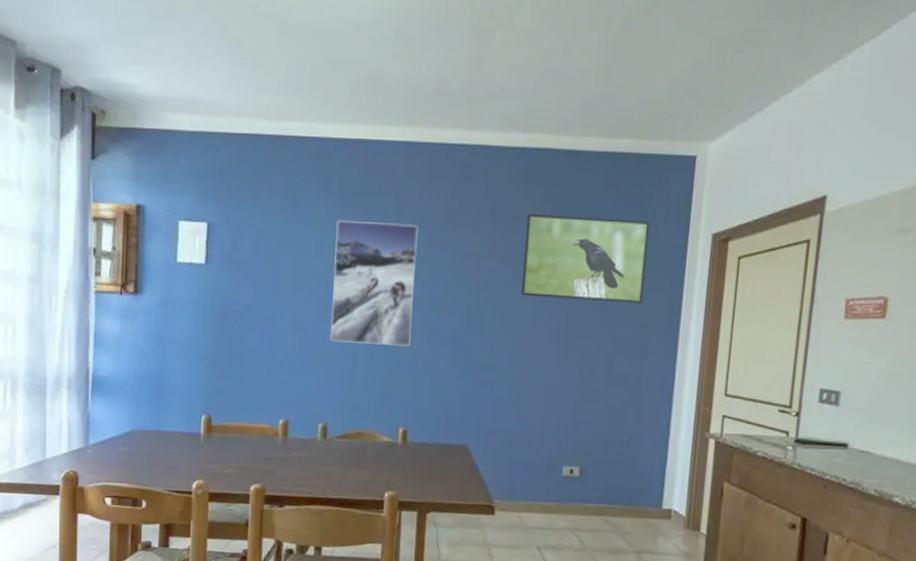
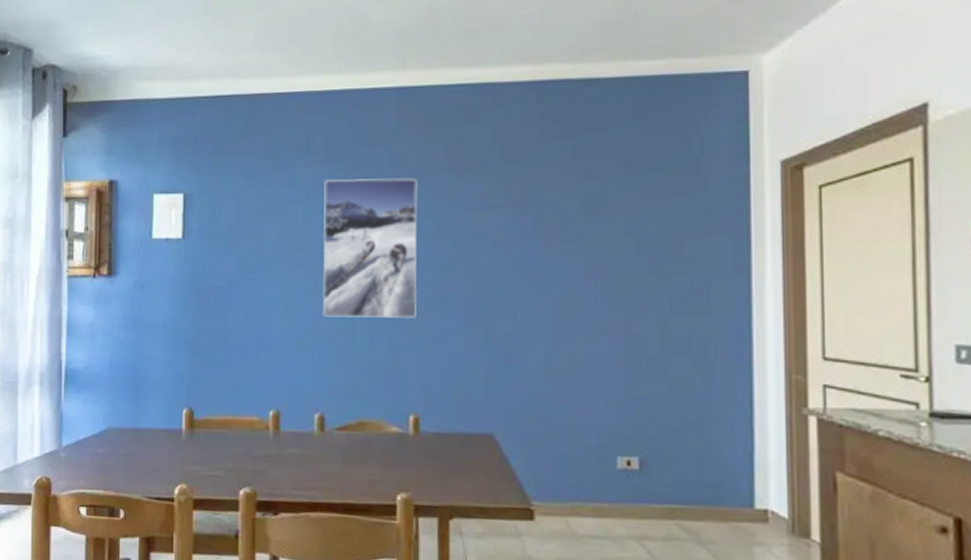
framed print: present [521,213,650,304] -> none [544,152,700,252]

